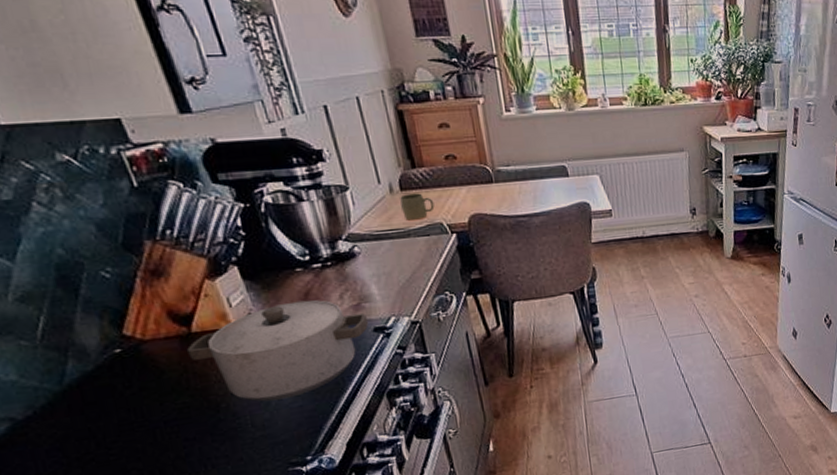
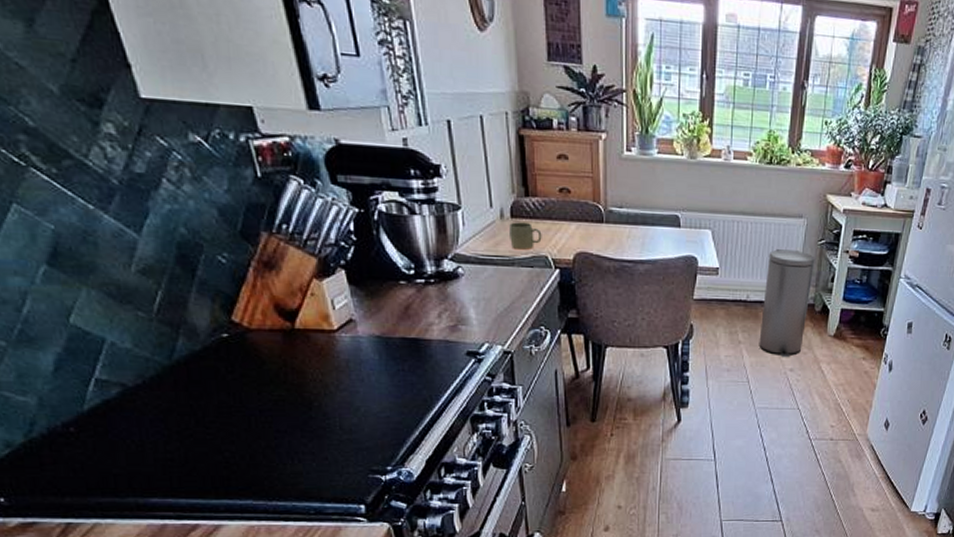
cooking pot: present [186,300,369,402] -> none [287,313,463,407]
pedal bin: none [657,182,703,285] -> present [759,249,815,357]

